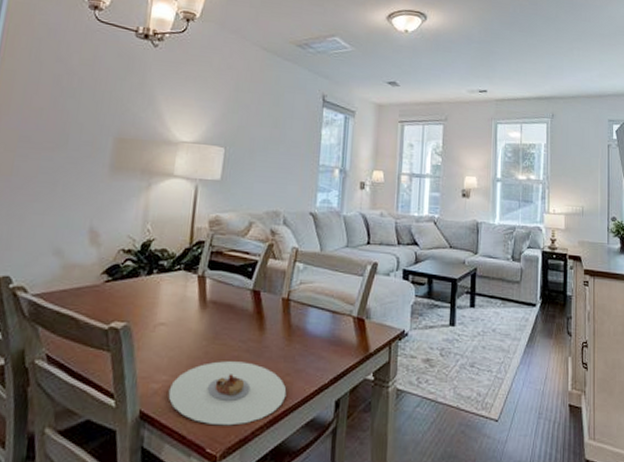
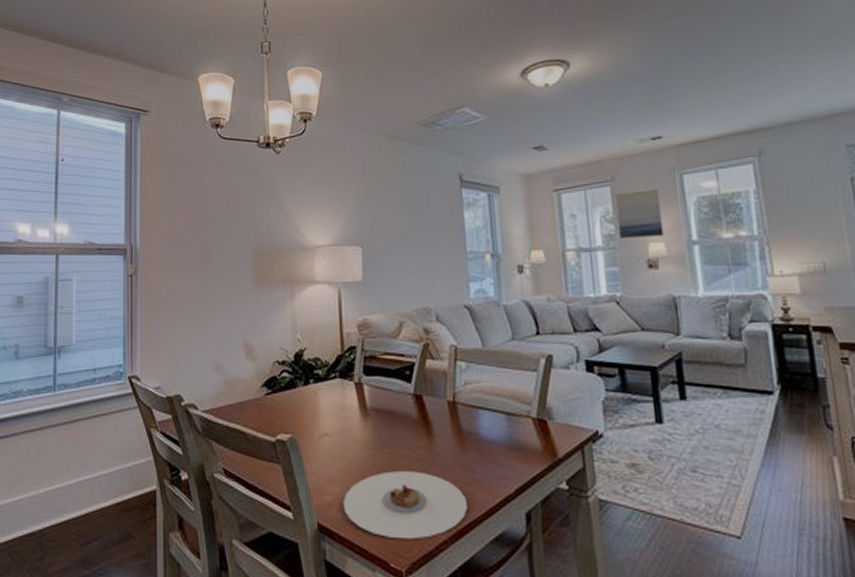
wall art: none [444,131,479,172] -> present [615,189,664,238]

